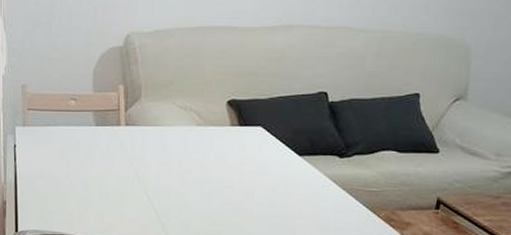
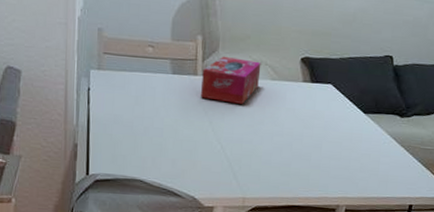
tissue box: none [125,104,186,153] -> present [201,56,261,104]

